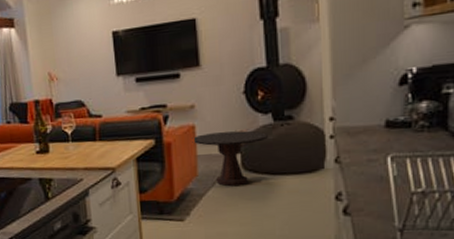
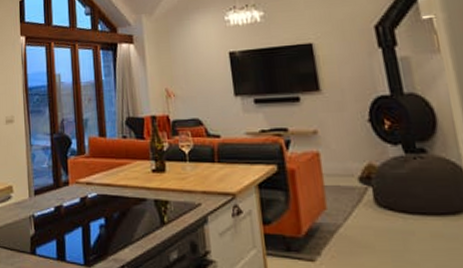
side table: present [192,130,268,187] -> none [317,162,401,225]

